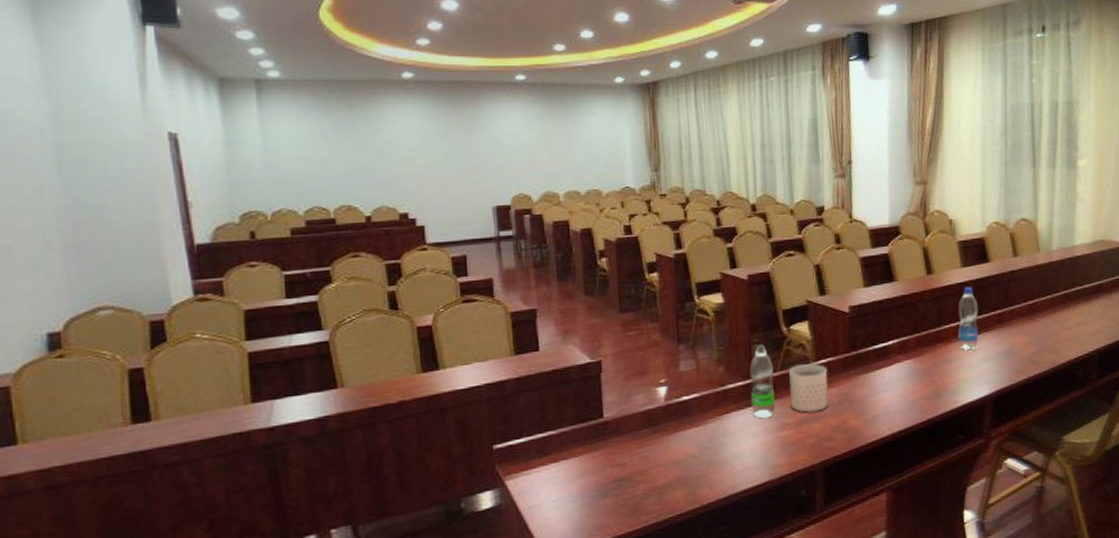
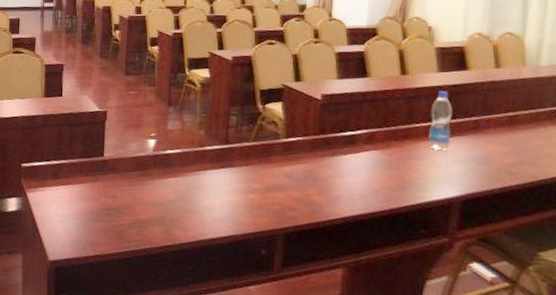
bottle: present [749,344,776,419] -> none [225,116,247,181]
mug: present [788,364,829,413] -> none [259,139,296,183]

